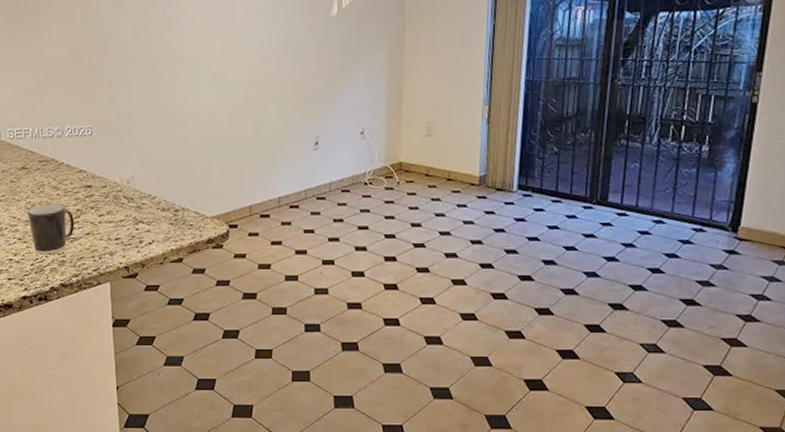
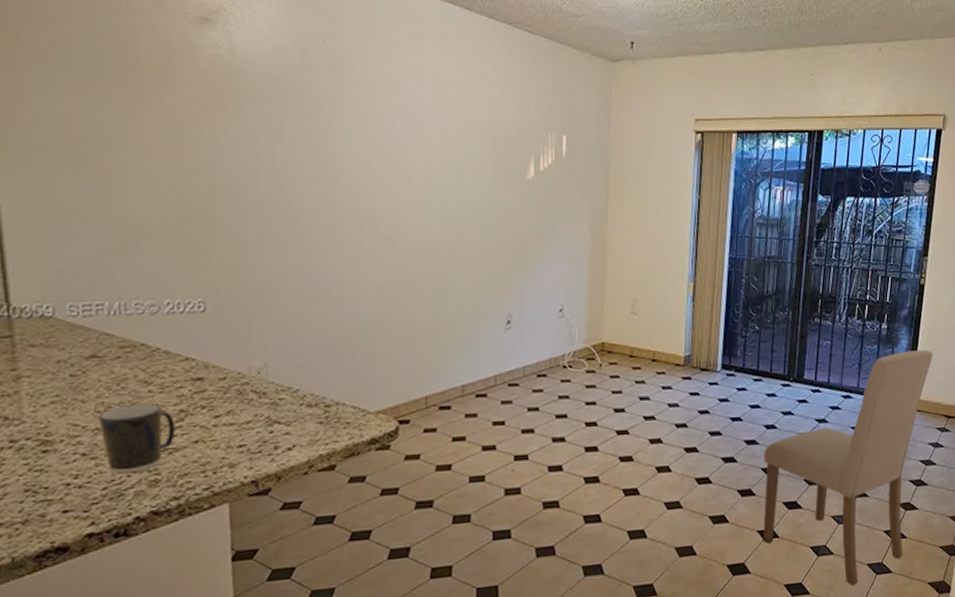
dining chair: none [562,175,769,417] -> present [763,350,933,585]

